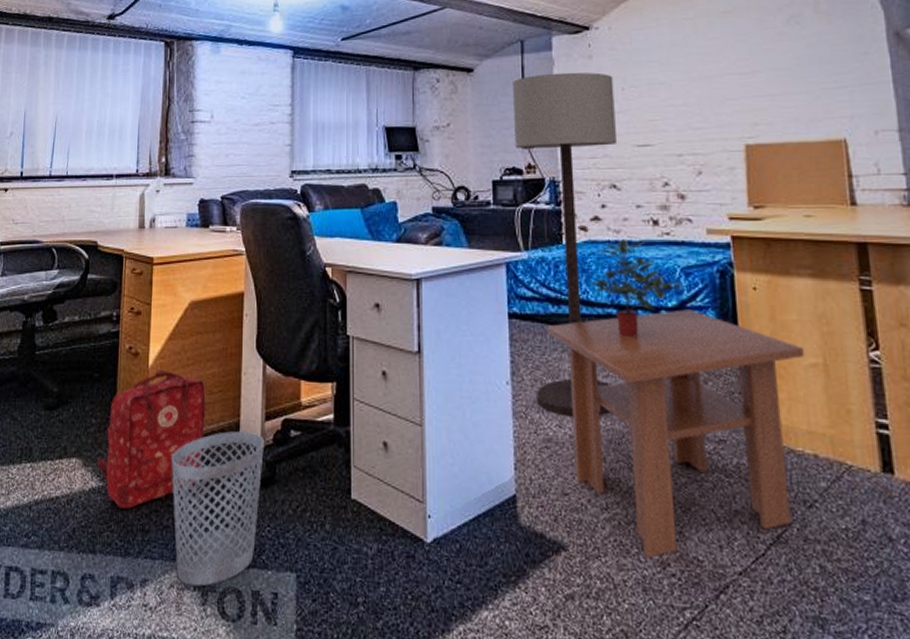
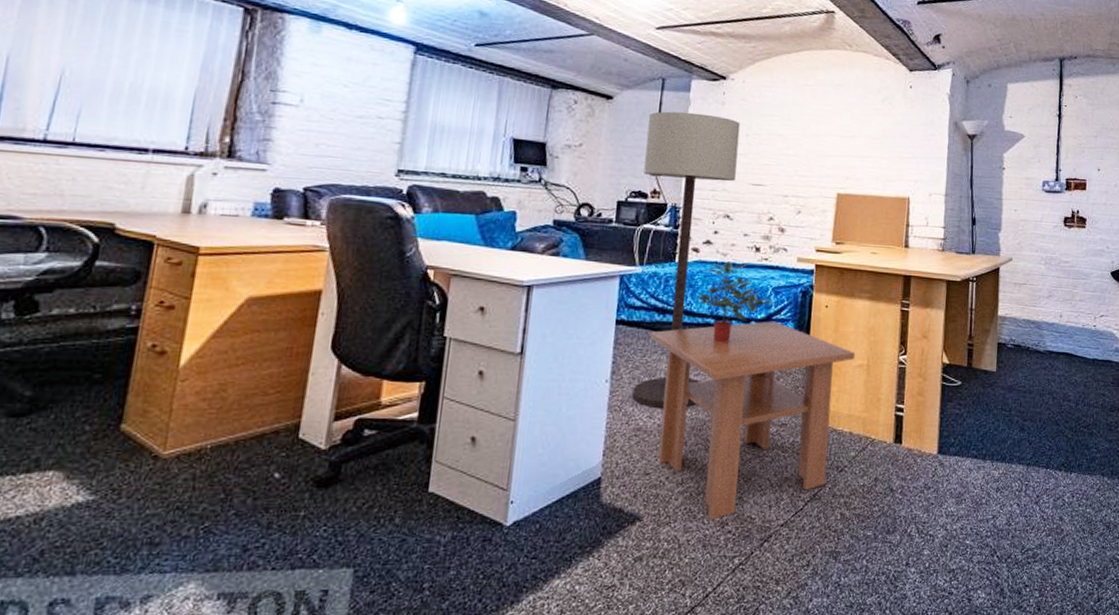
backpack: present [97,369,207,509] -> none [87,369,259,522]
wastebasket: present [171,431,264,587] -> none [195,433,330,595]

